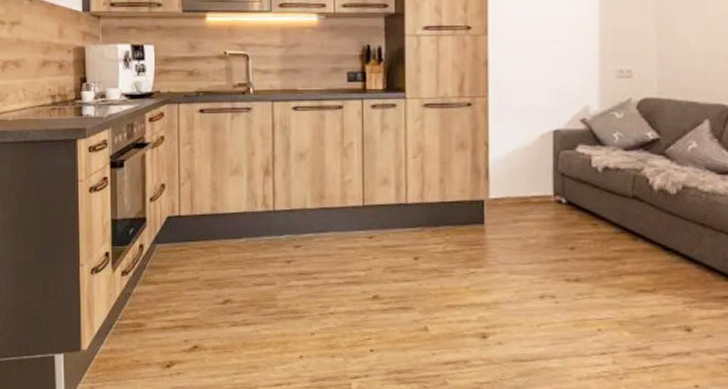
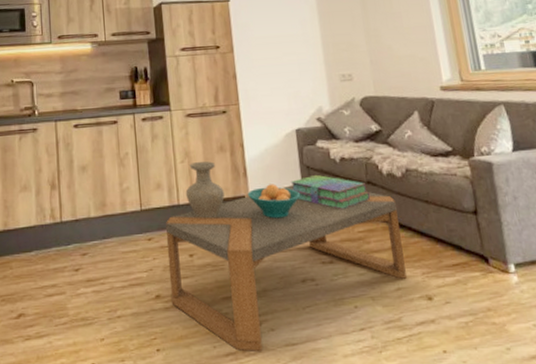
coffee table: none [389,193,664,365] -> present [165,185,407,352]
vase: none [415,157,460,220] -> present [185,161,224,218]
fruit bowl: none [487,189,550,228] -> present [247,184,301,219]
stack of books: none [539,183,635,225] -> present [290,174,371,210]

